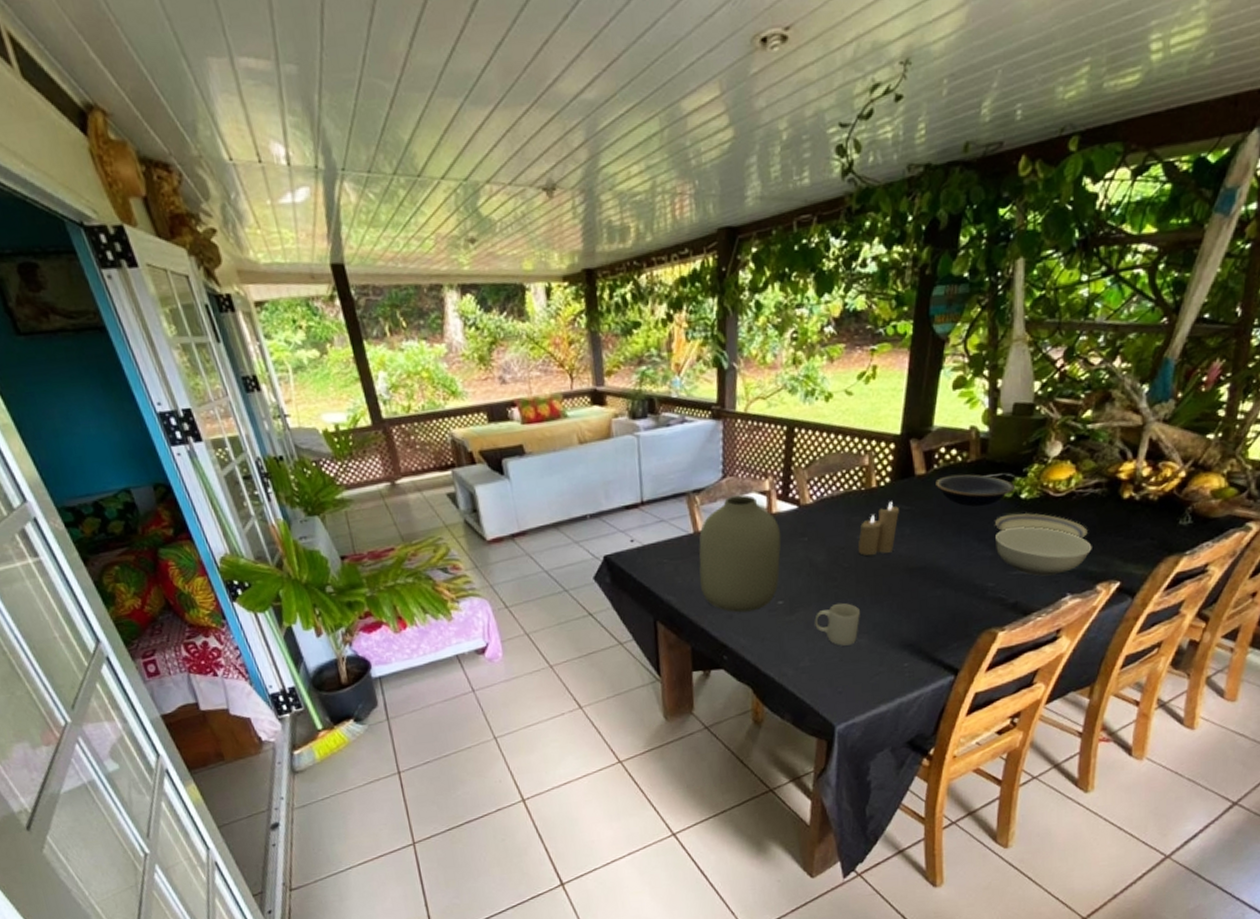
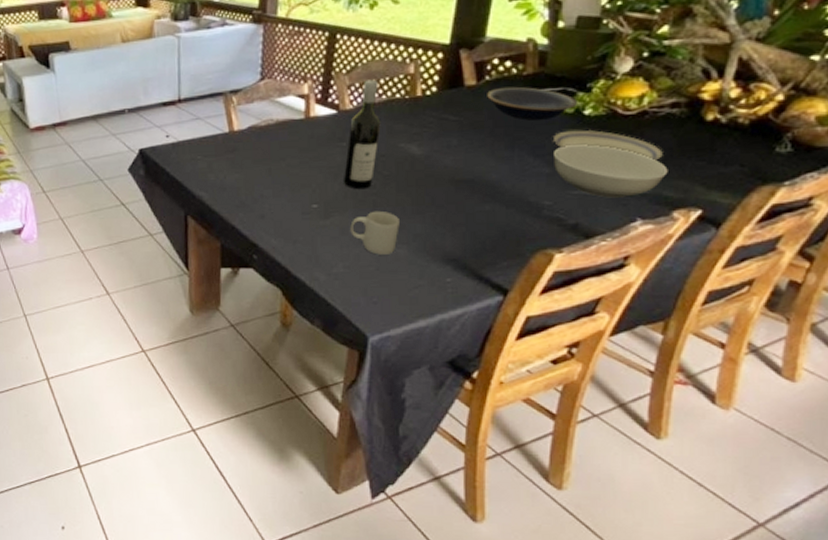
vase: present [699,494,782,613] -> none [232,97,318,213]
bottle: none [806,472,840,584] -> present [344,79,381,190]
candle: present [857,501,899,556] -> none [399,111,446,165]

